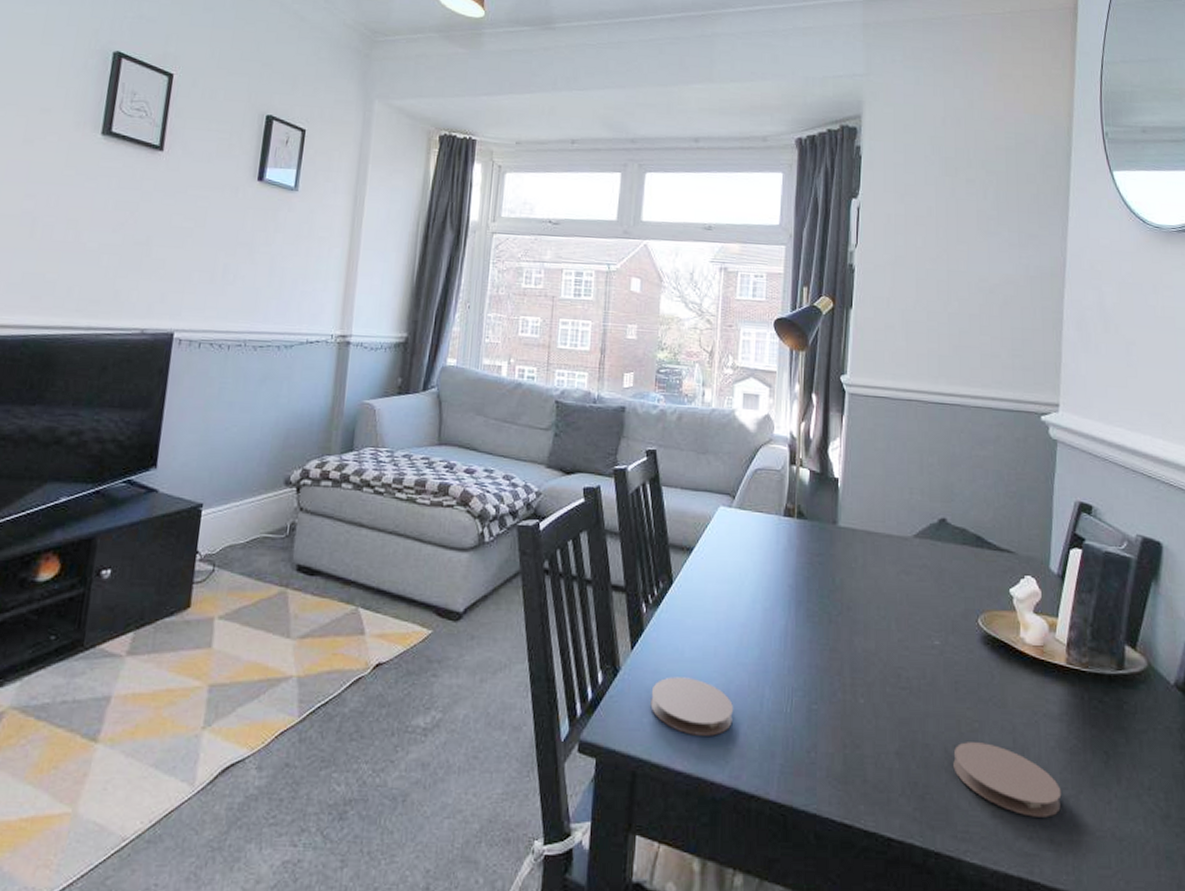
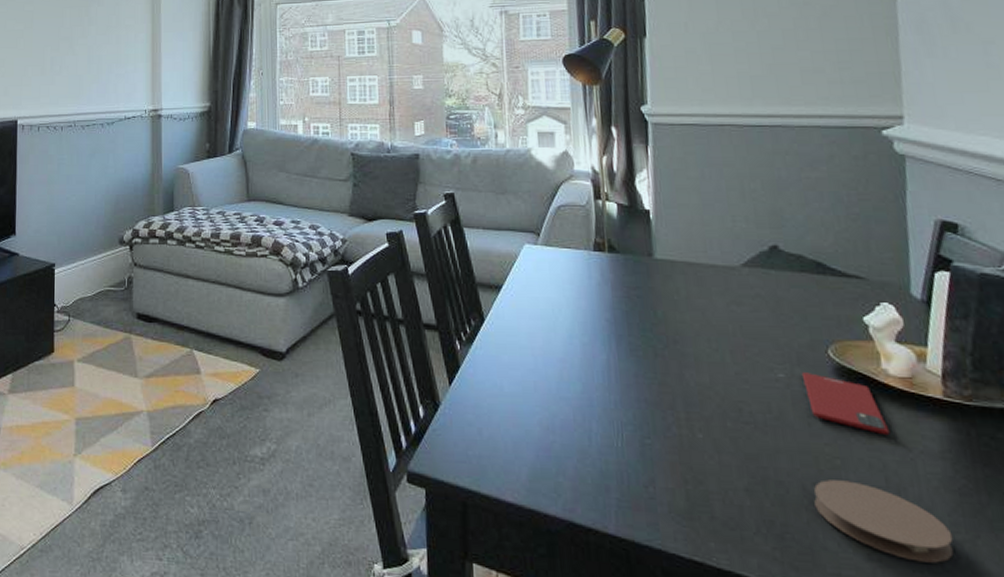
coaster: present [650,677,733,736] -> none [473,411,561,469]
smartphone: none [954,640,1021,700] -> present [801,372,891,436]

